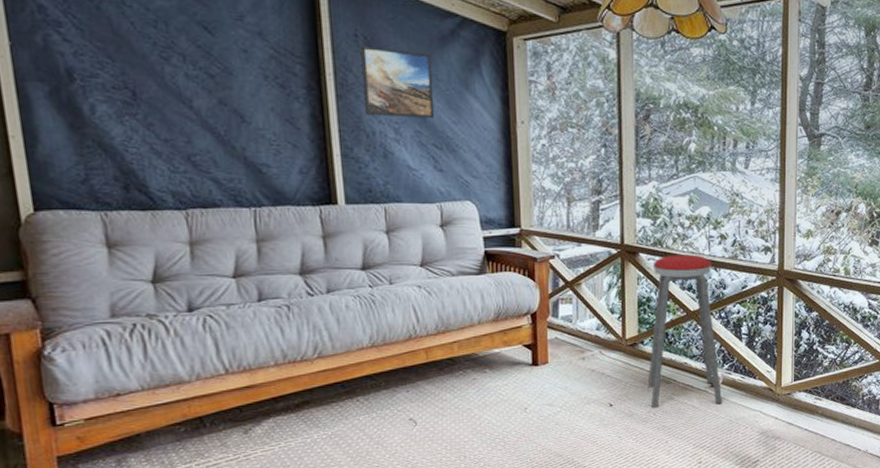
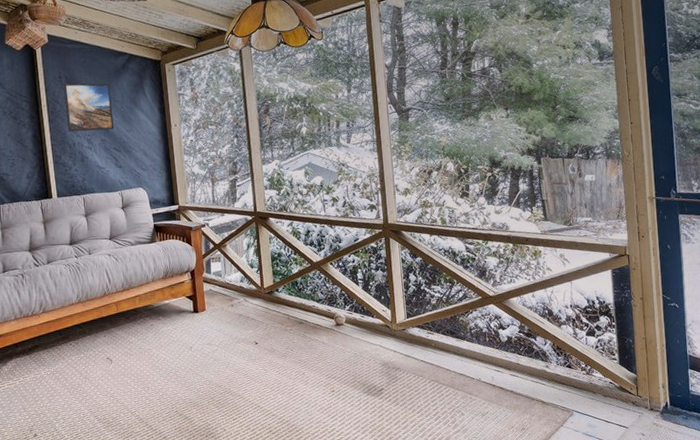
music stool: present [647,254,722,409] -> none [280,216,347,346]

